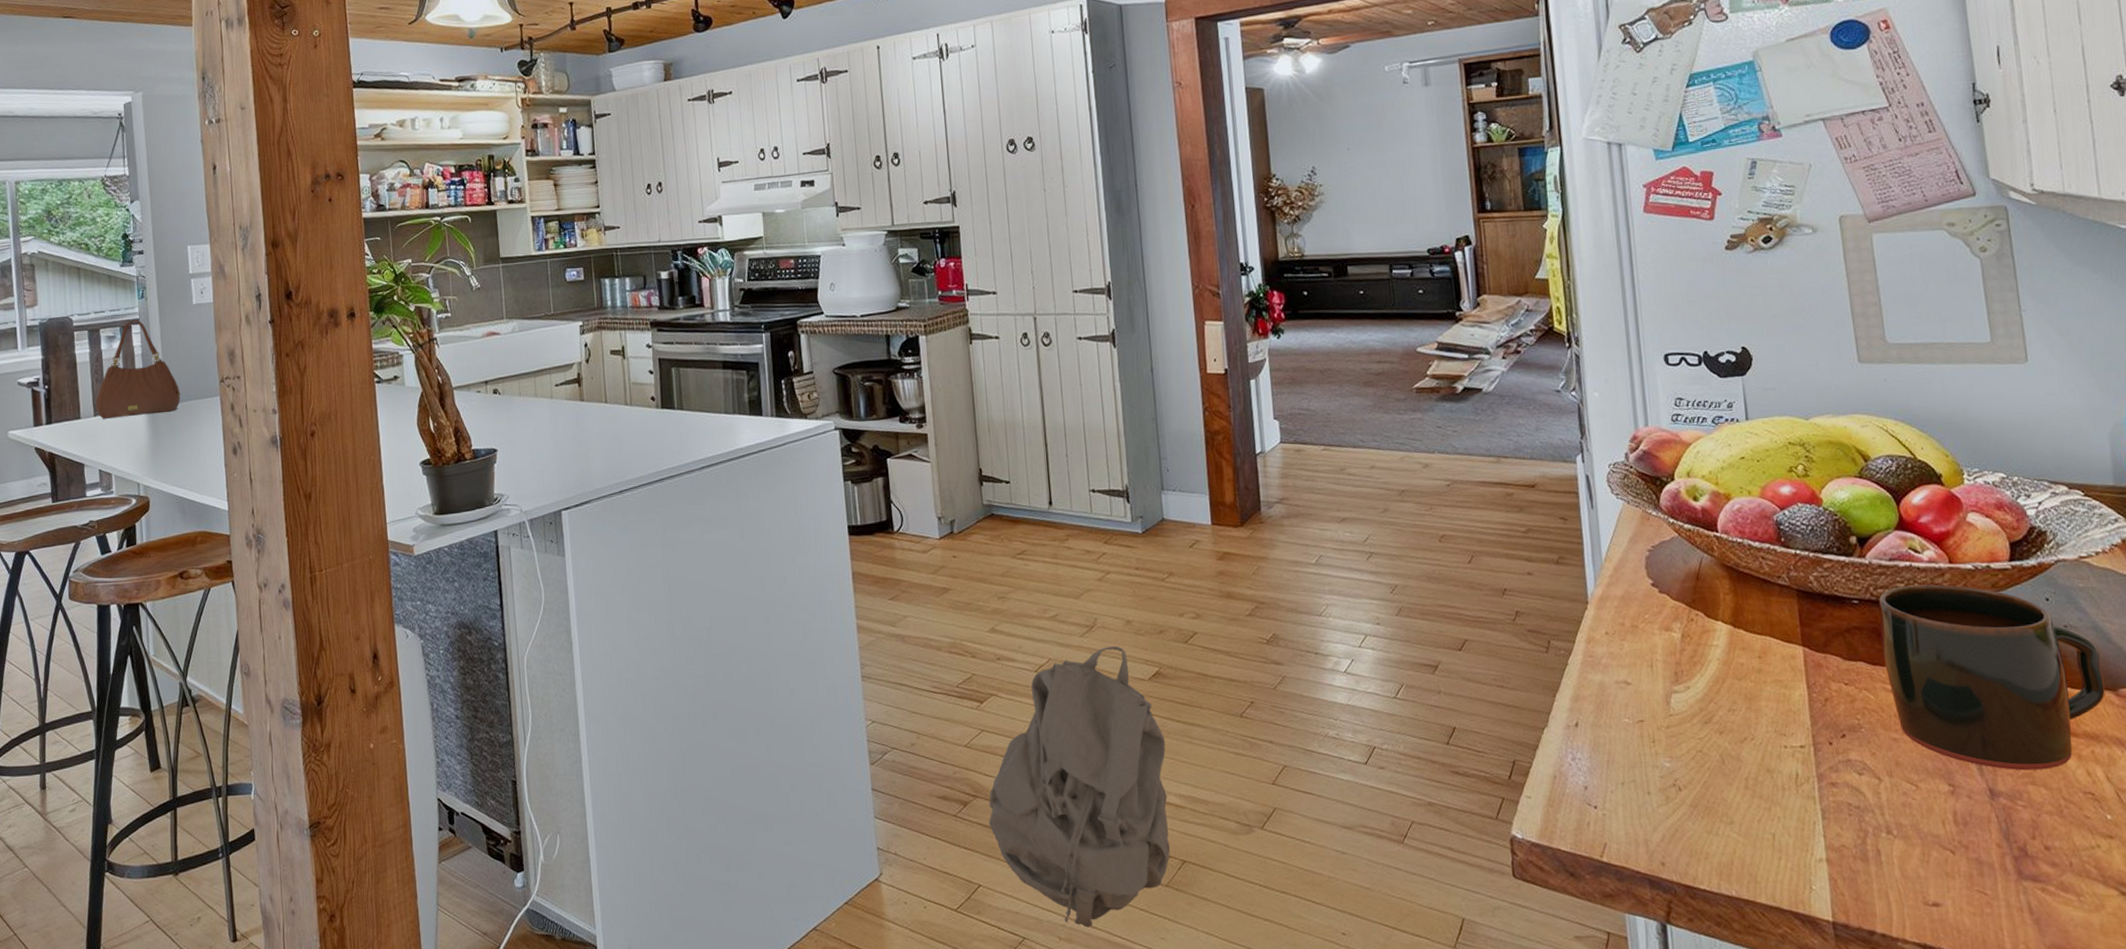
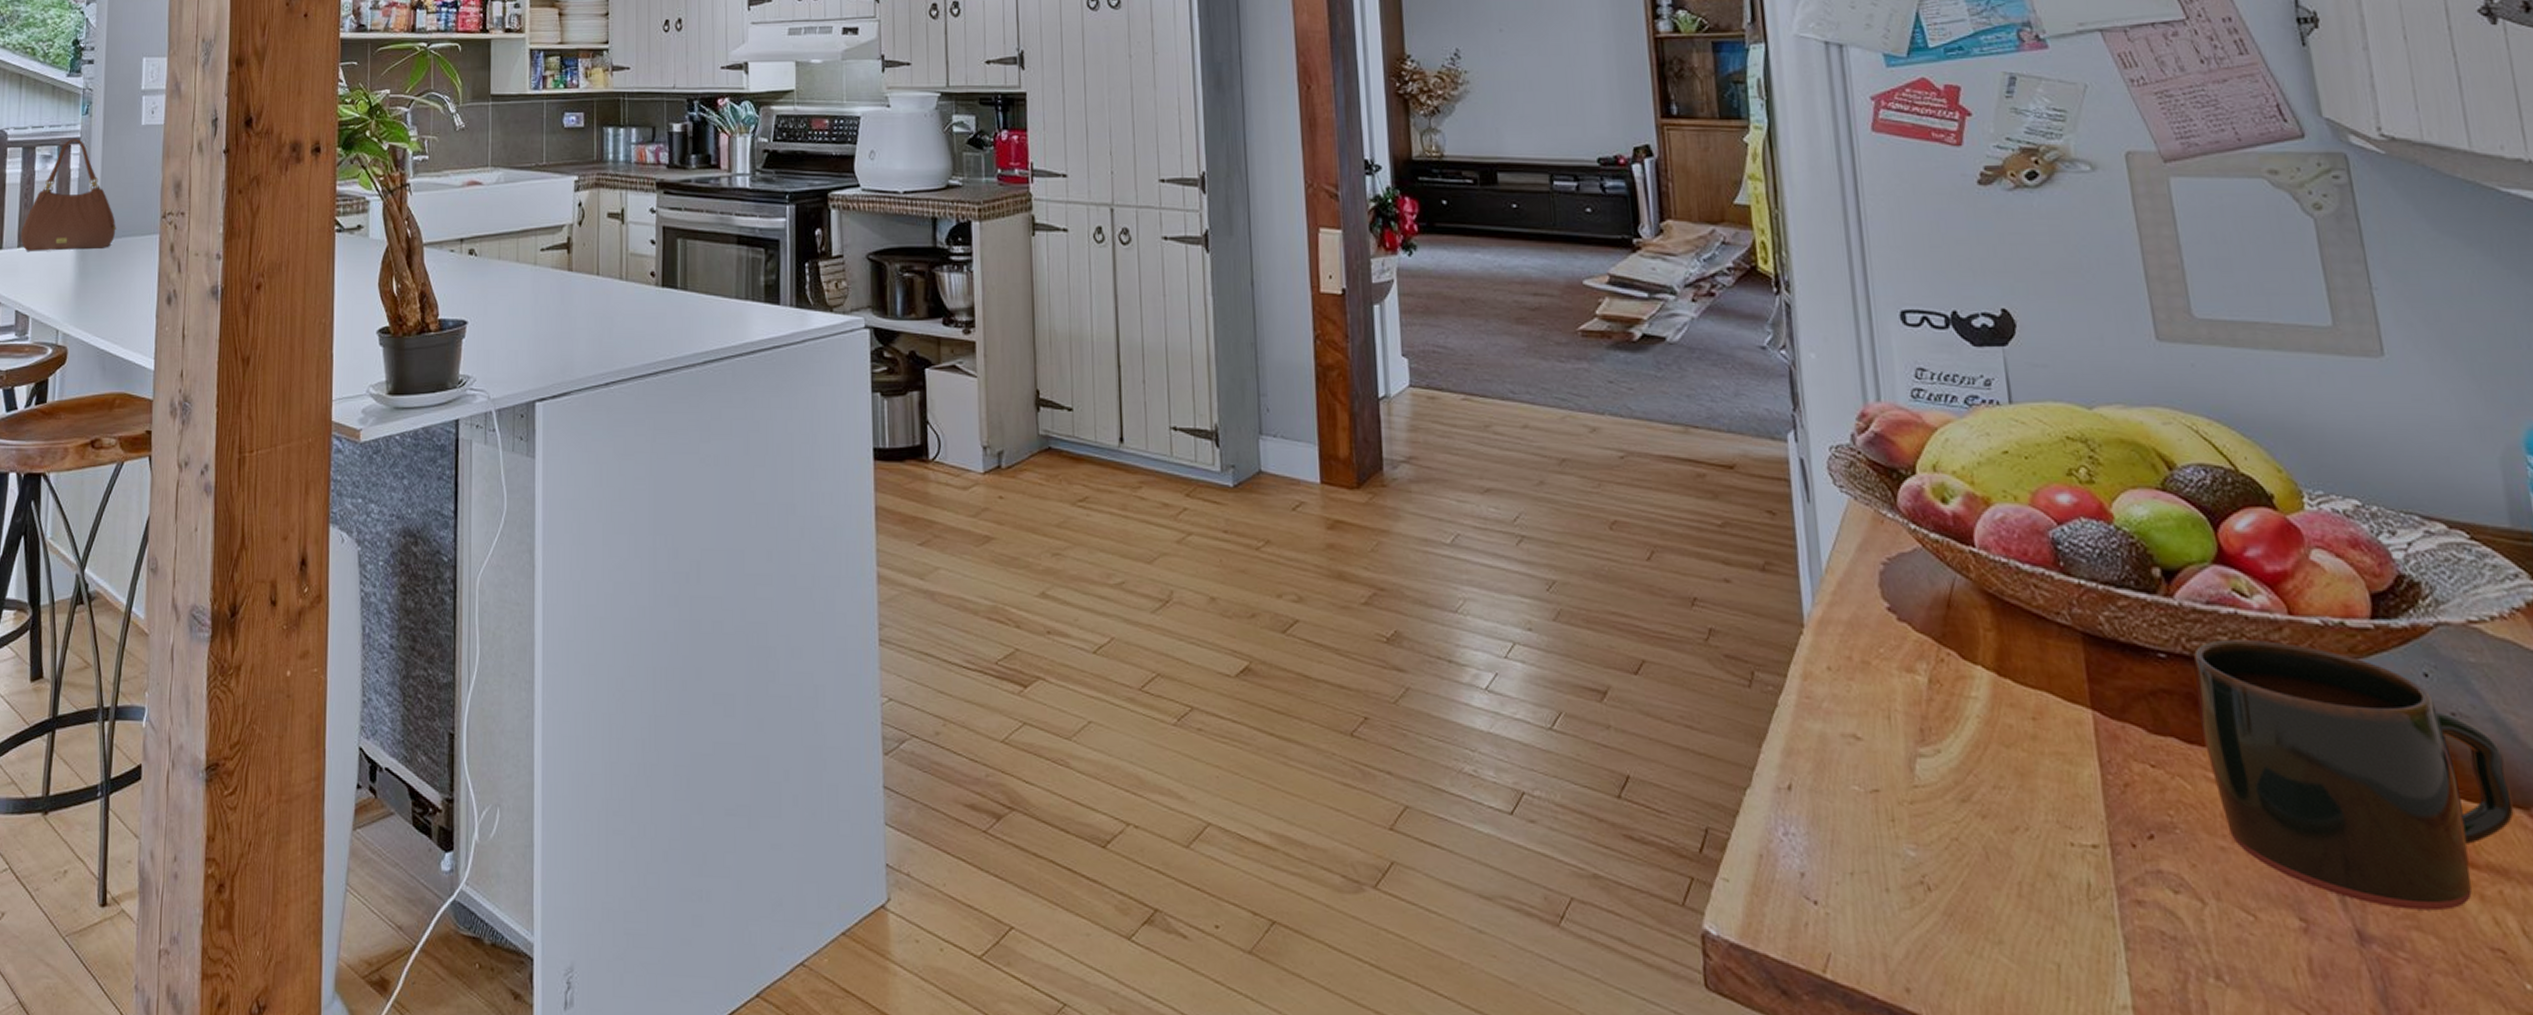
backpack: present [988,646,1170,928] -> none [1026,629,1256,999]

